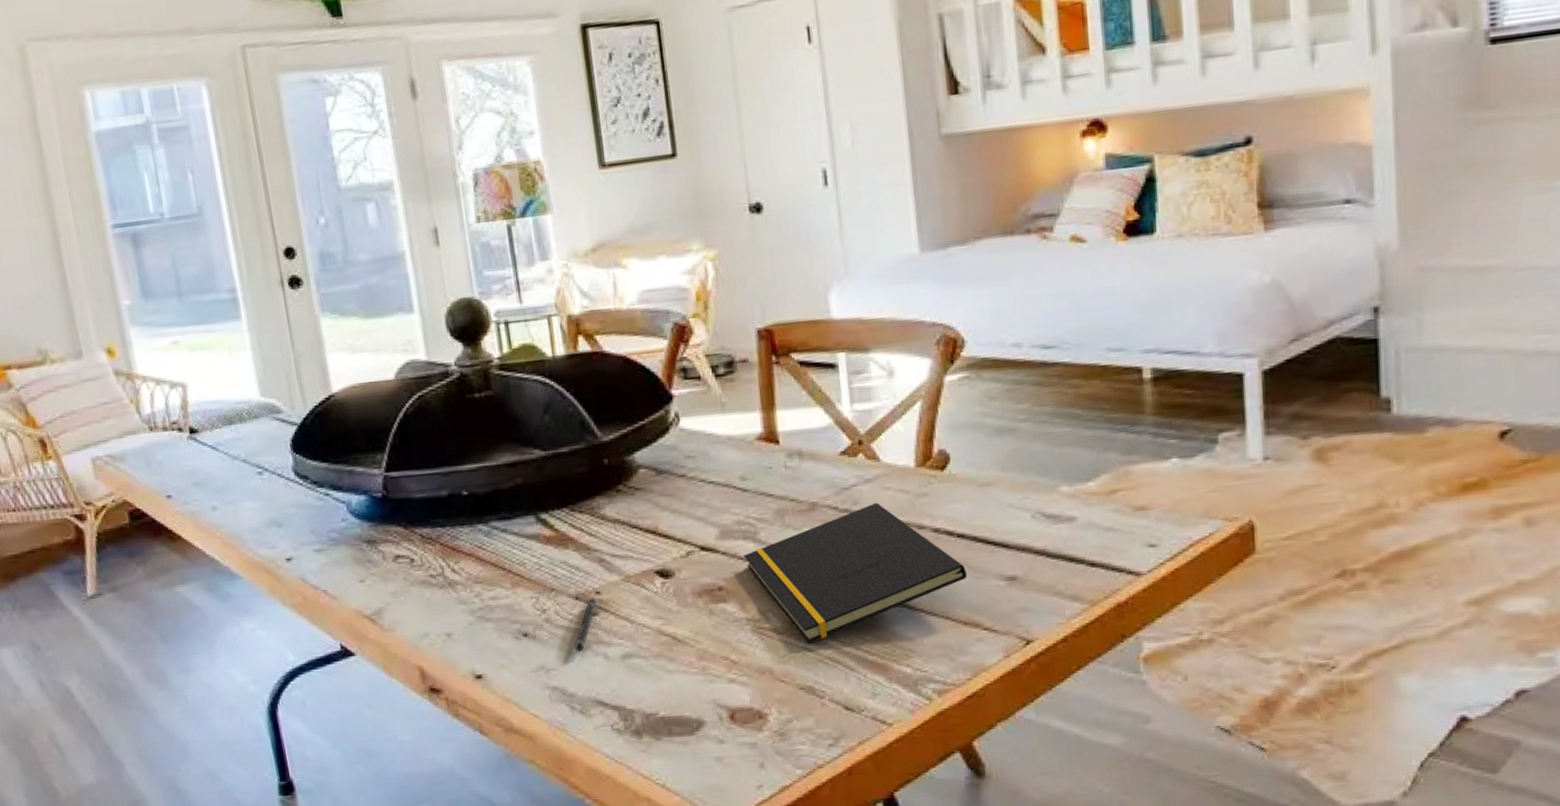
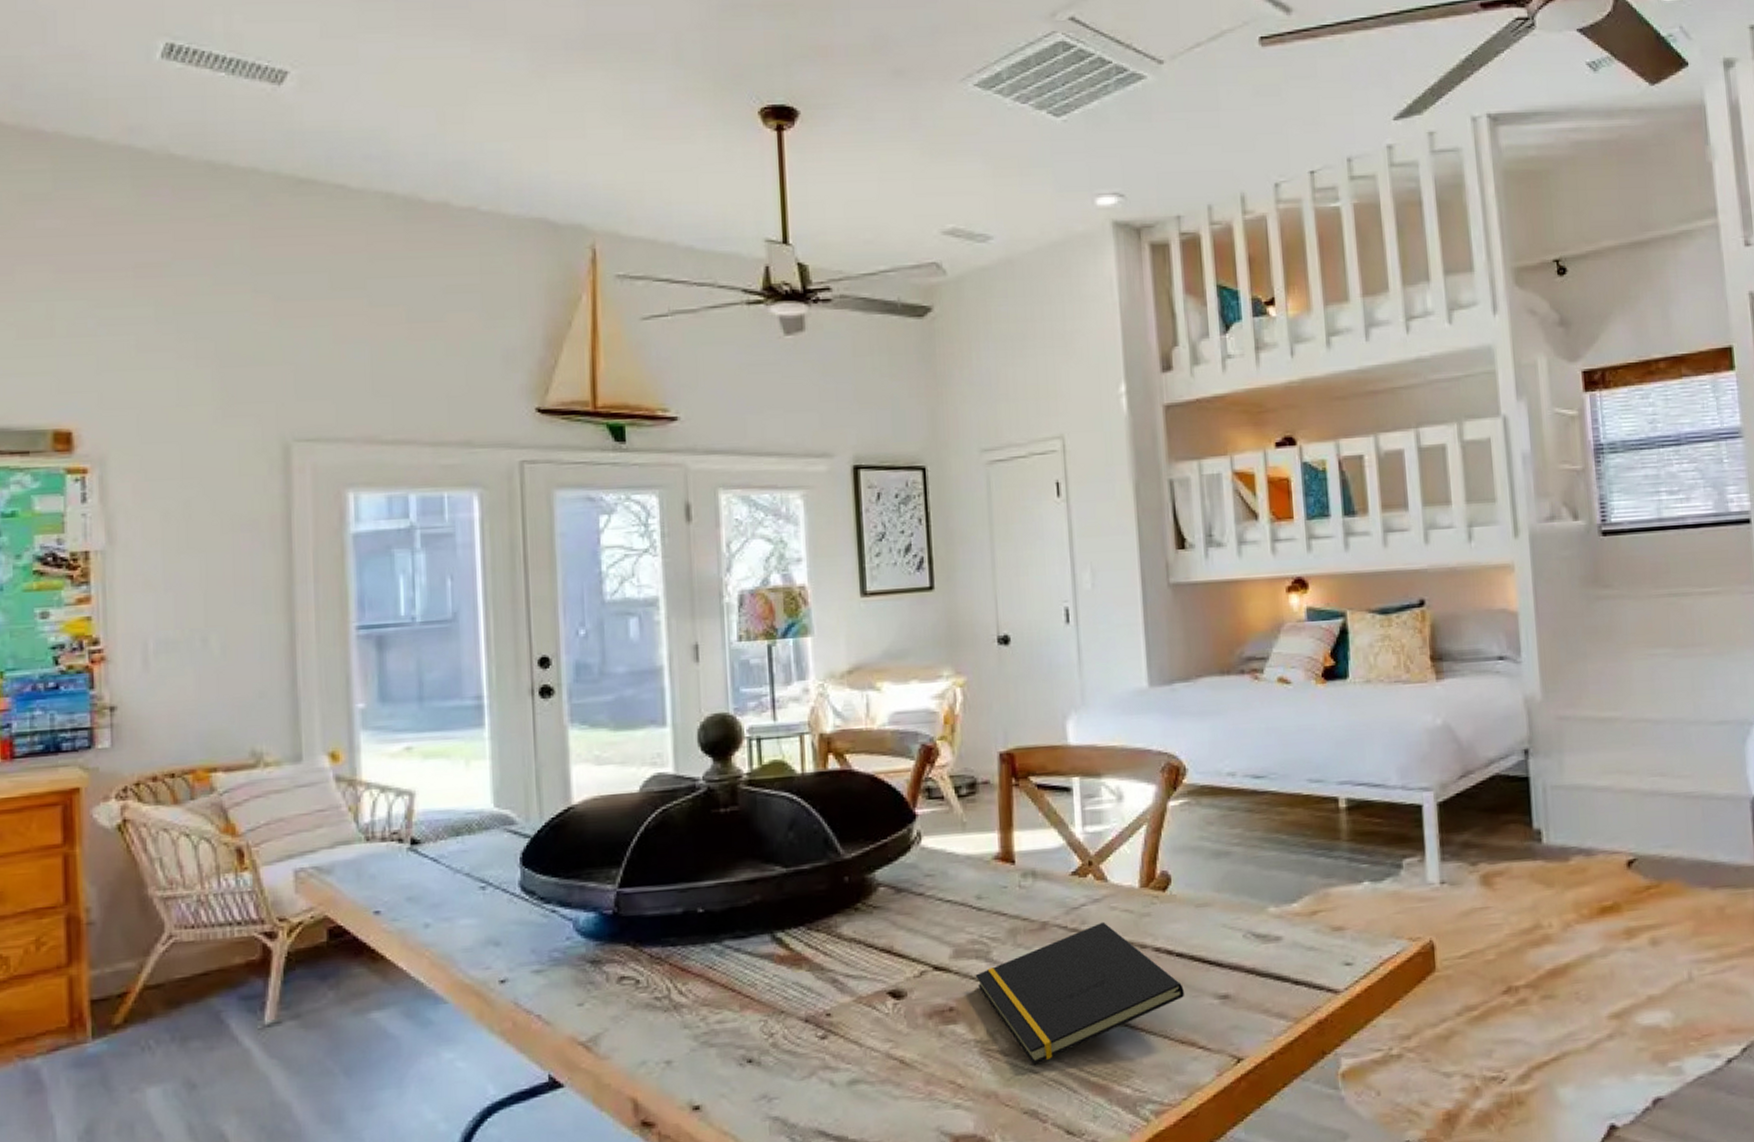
pen: present [575,598,597,652] -> none [800,1020,827,1079]

